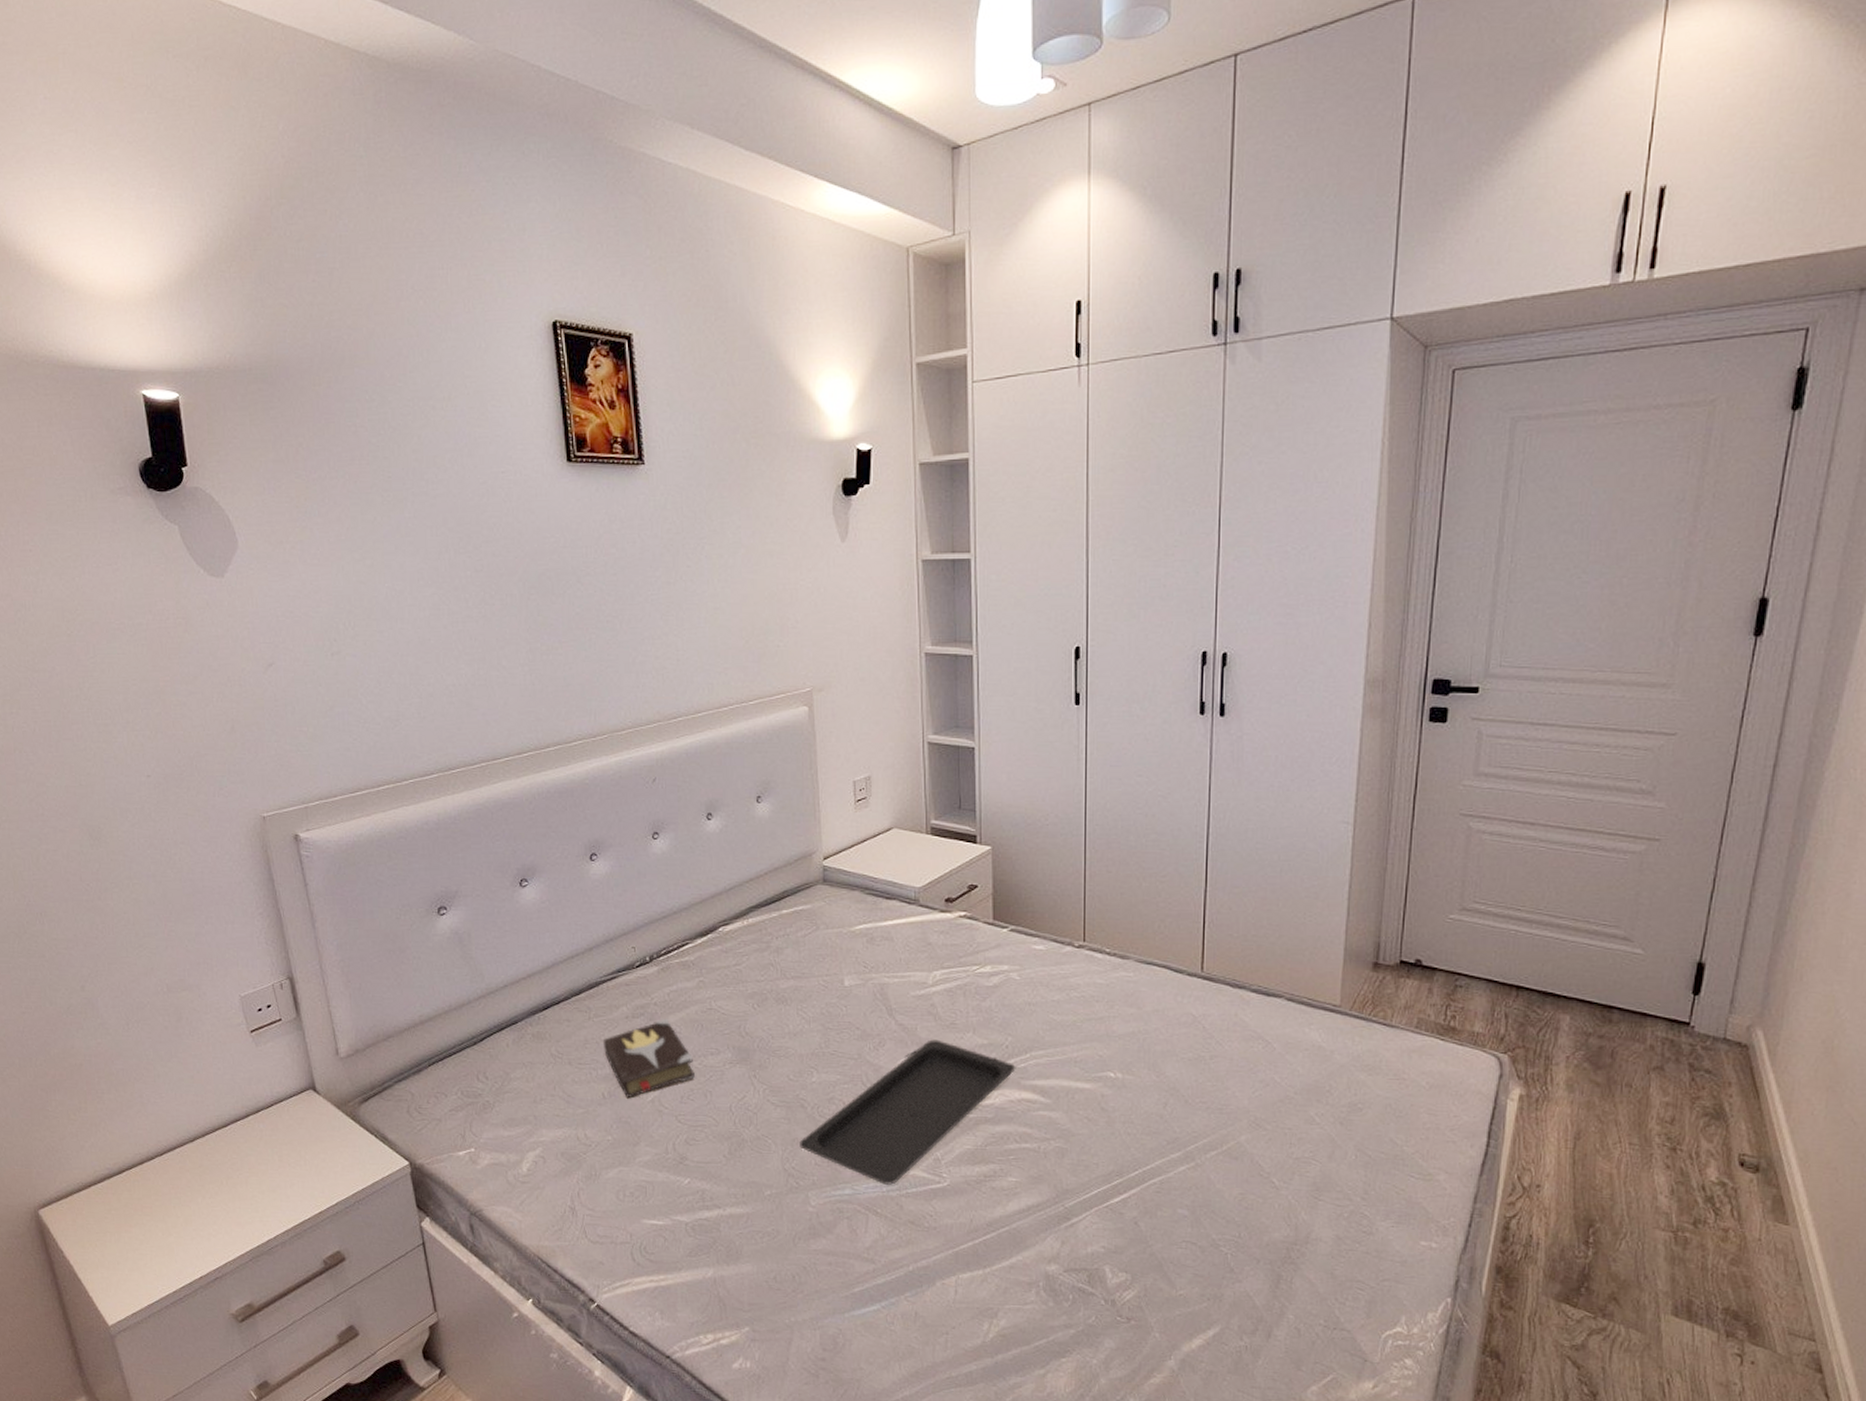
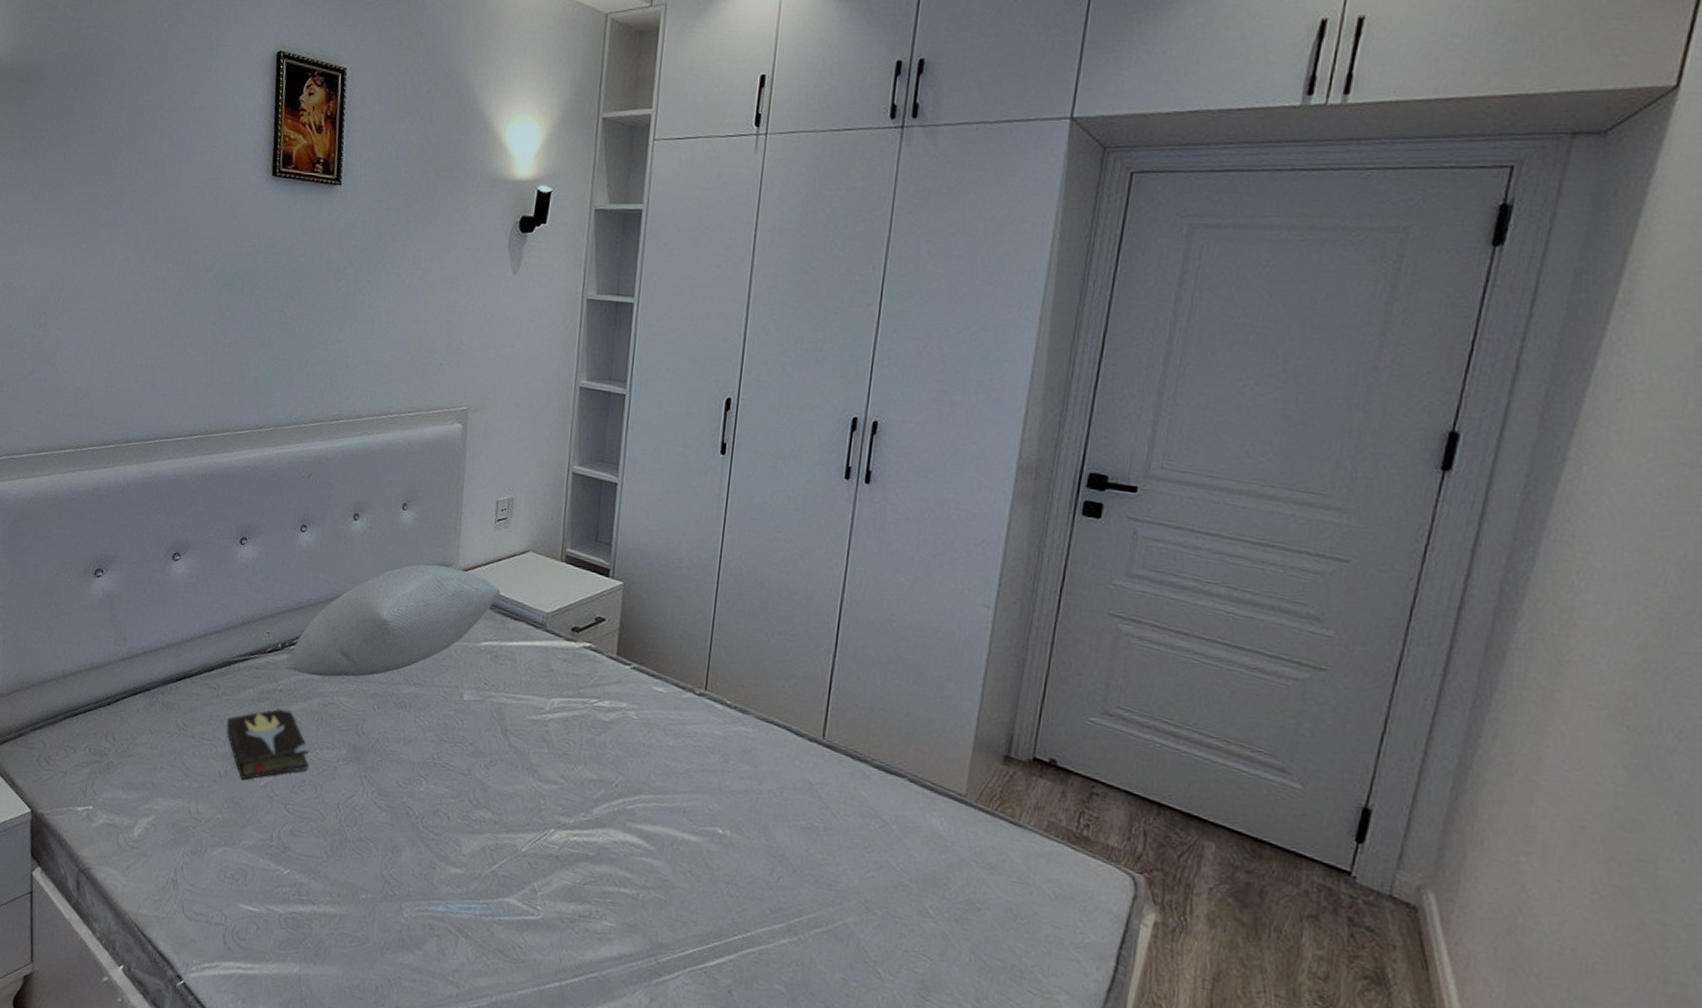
pillow: none [658,854,869,984] -> present [287,564,501,677]
serving tray: present [799,1039,1016,1185] -> none [400,766,624,909]

